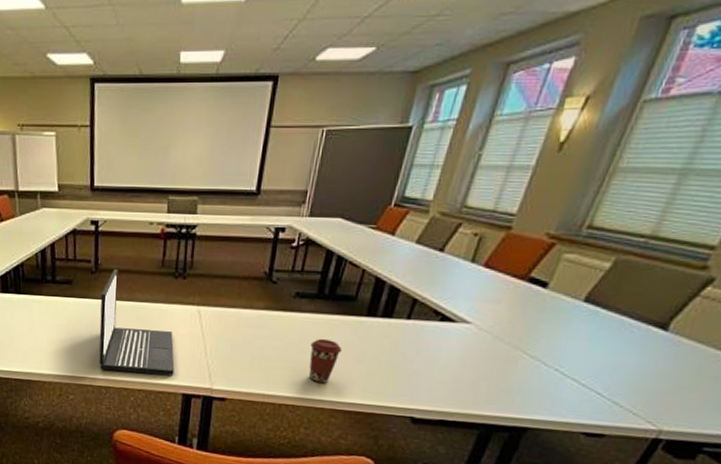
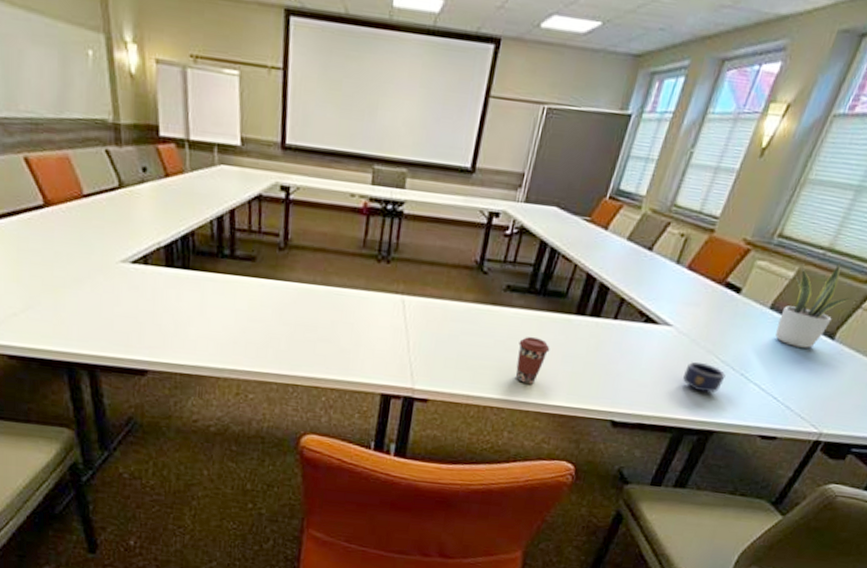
laptop: present [99,268,175,375] -> none [285,246,374,373]
mug: none [487,357,537,390] -> present [683,361,726,393]
potted plant: none [593,249,686,341] -> present [775,262,852,348]

